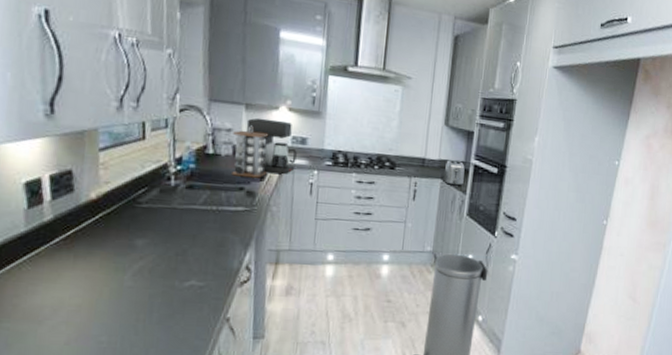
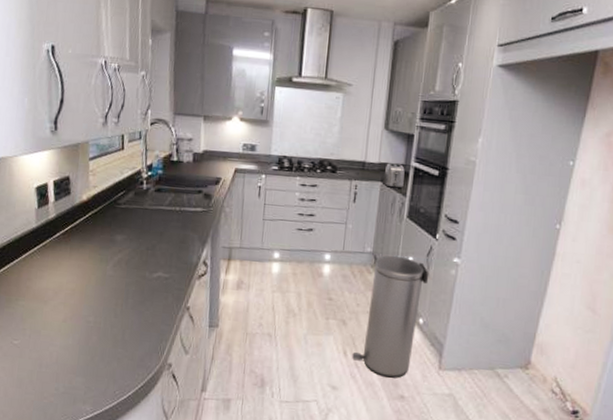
spice rack: present [232,125,269,178] -> none [192,135,223,182]
coffee maker: present [246,117,297,175] -> none [204,128,247,179]

